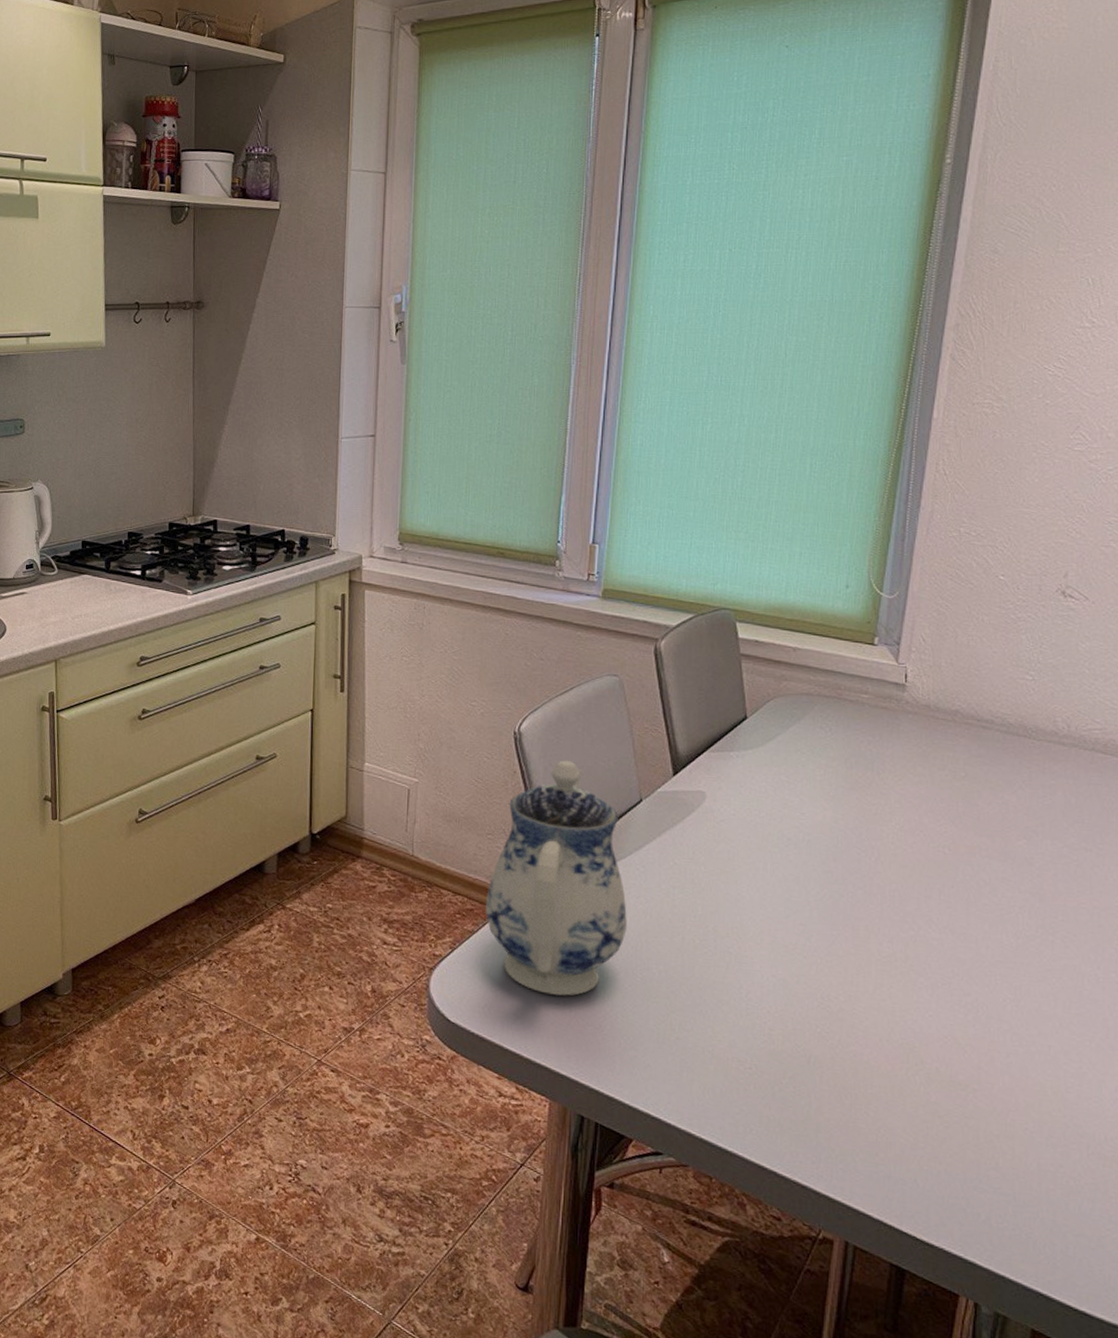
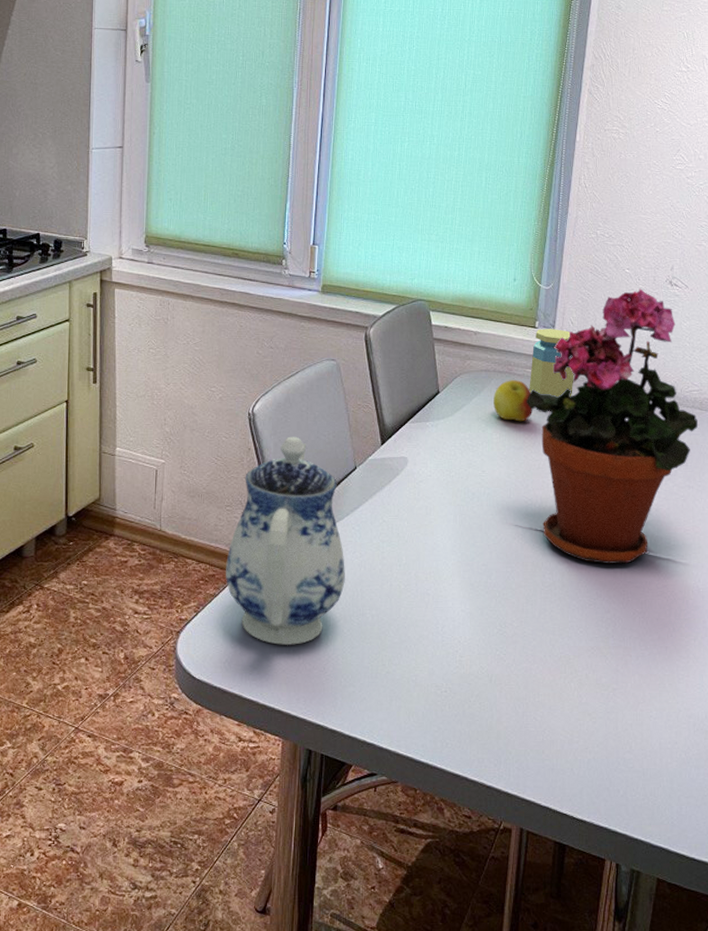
apple: none [817,706,870,758] -> present [494,380,533,422]
potted plant: none [860,599,1099,939] -> present [526,288,698,564]
jar: none [864,646,926,730] -> present [529,329,574,397]

